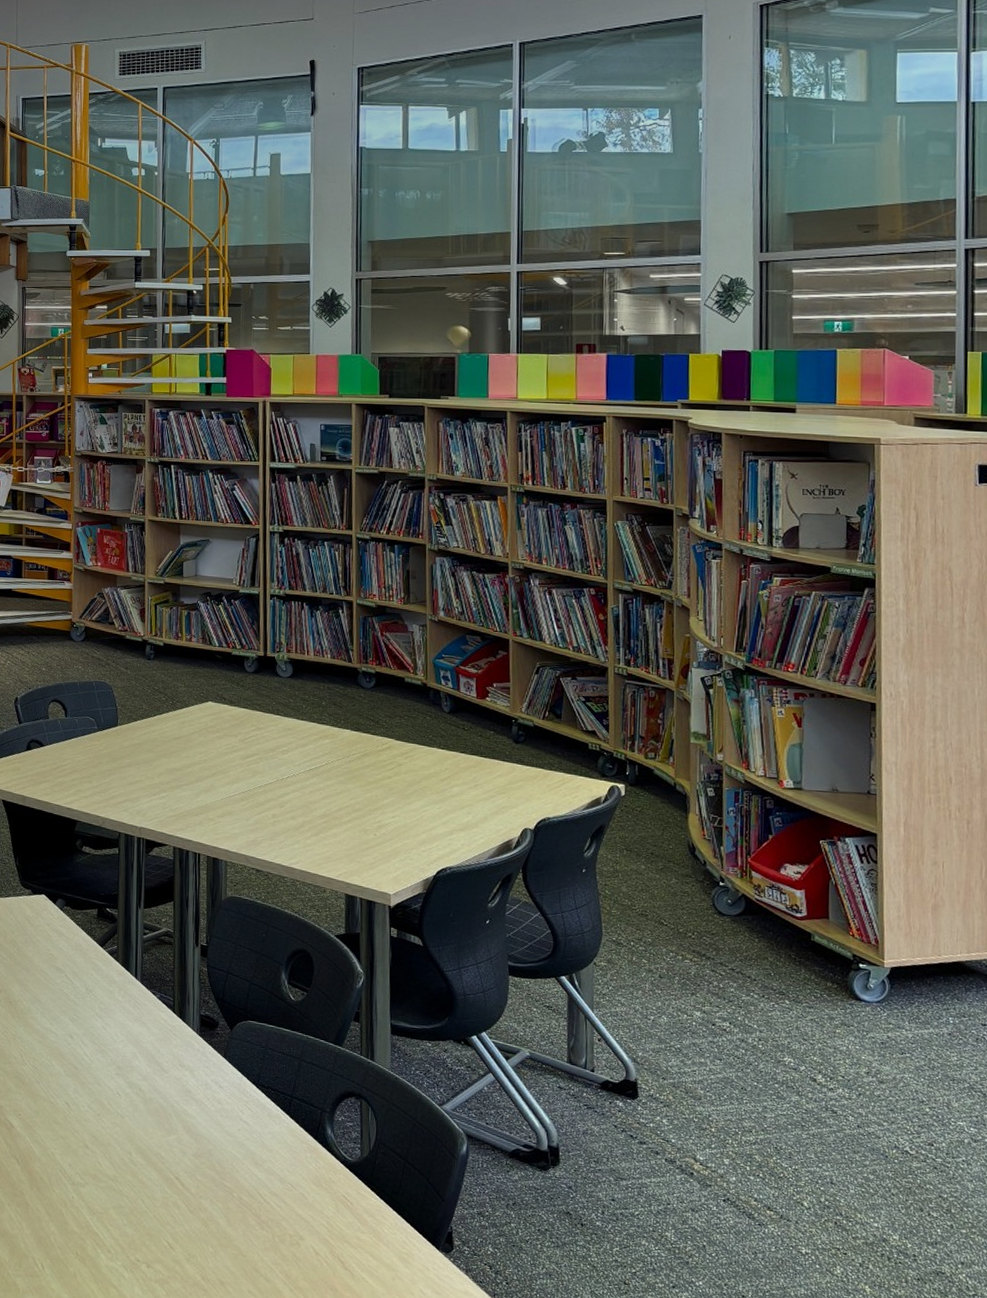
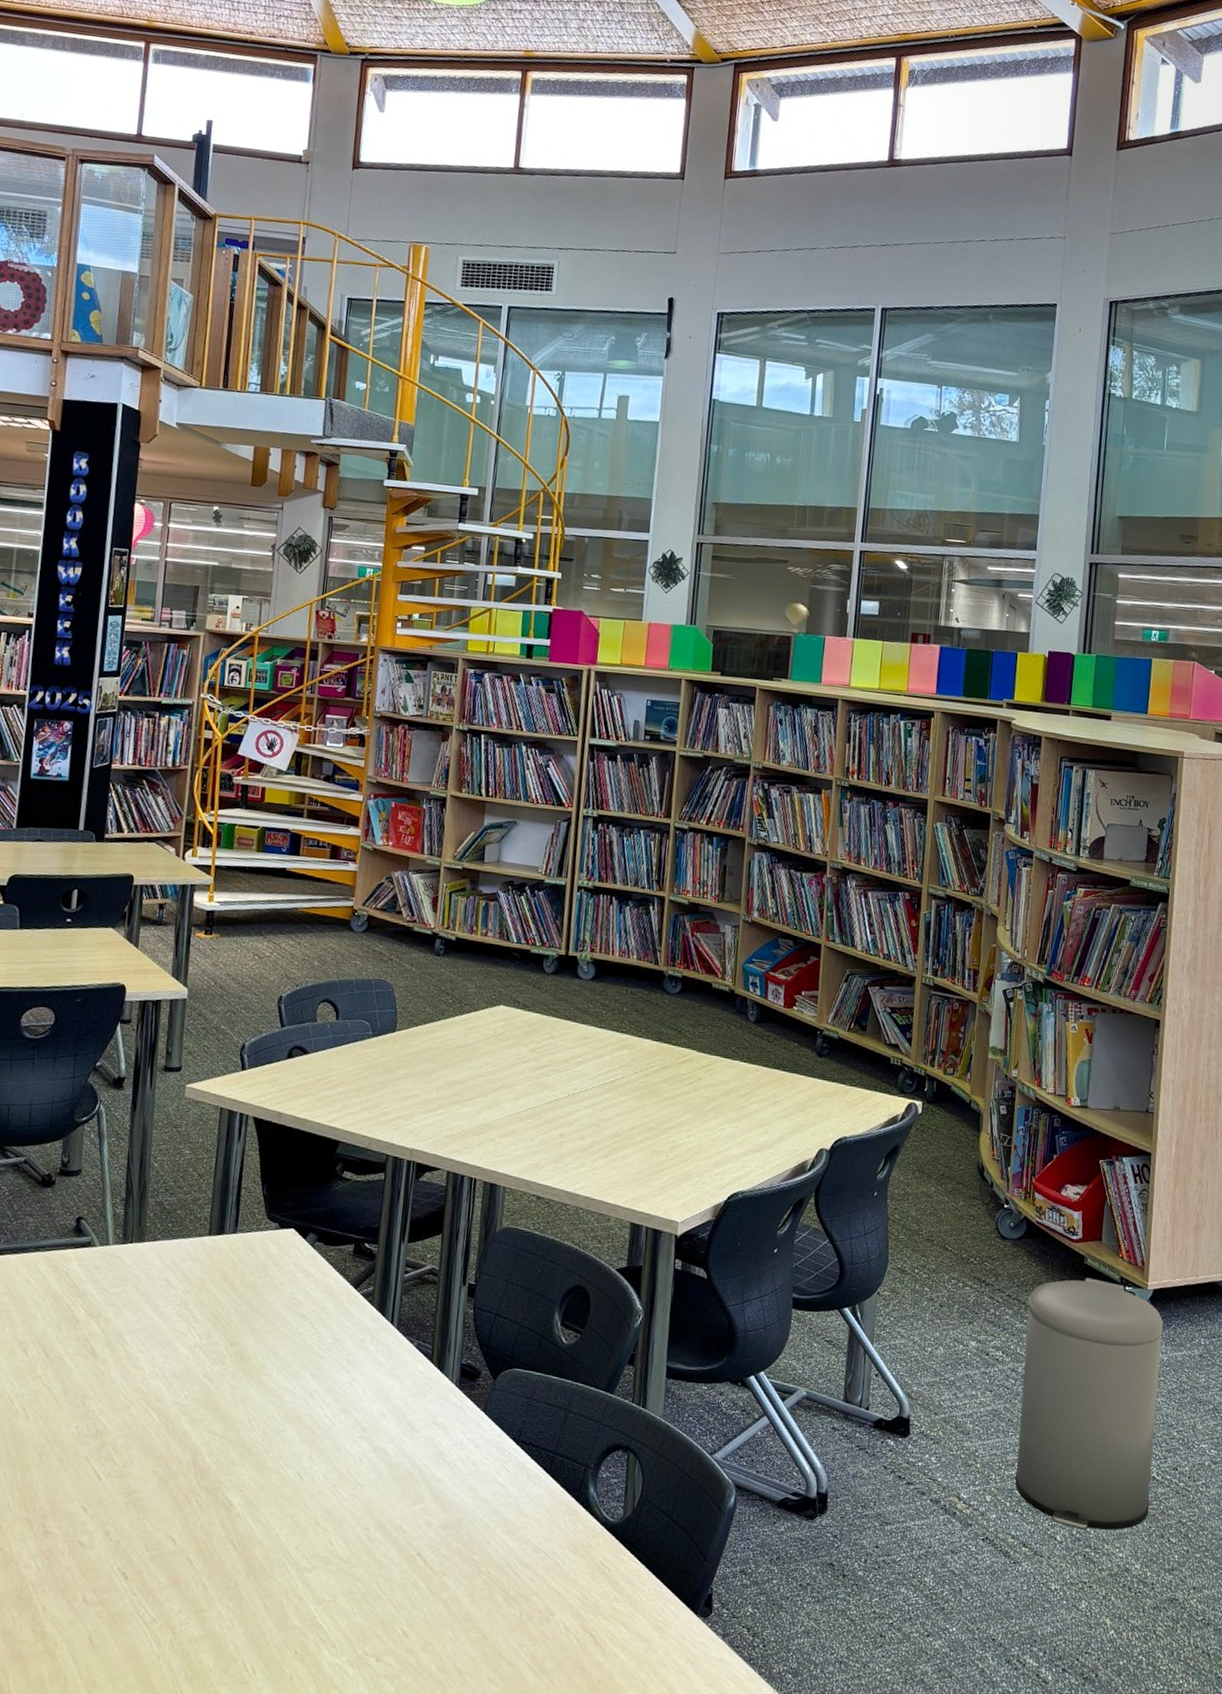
pedal bin: none [753,954,905,1200] -> present [1015,1277,1164,1531]

